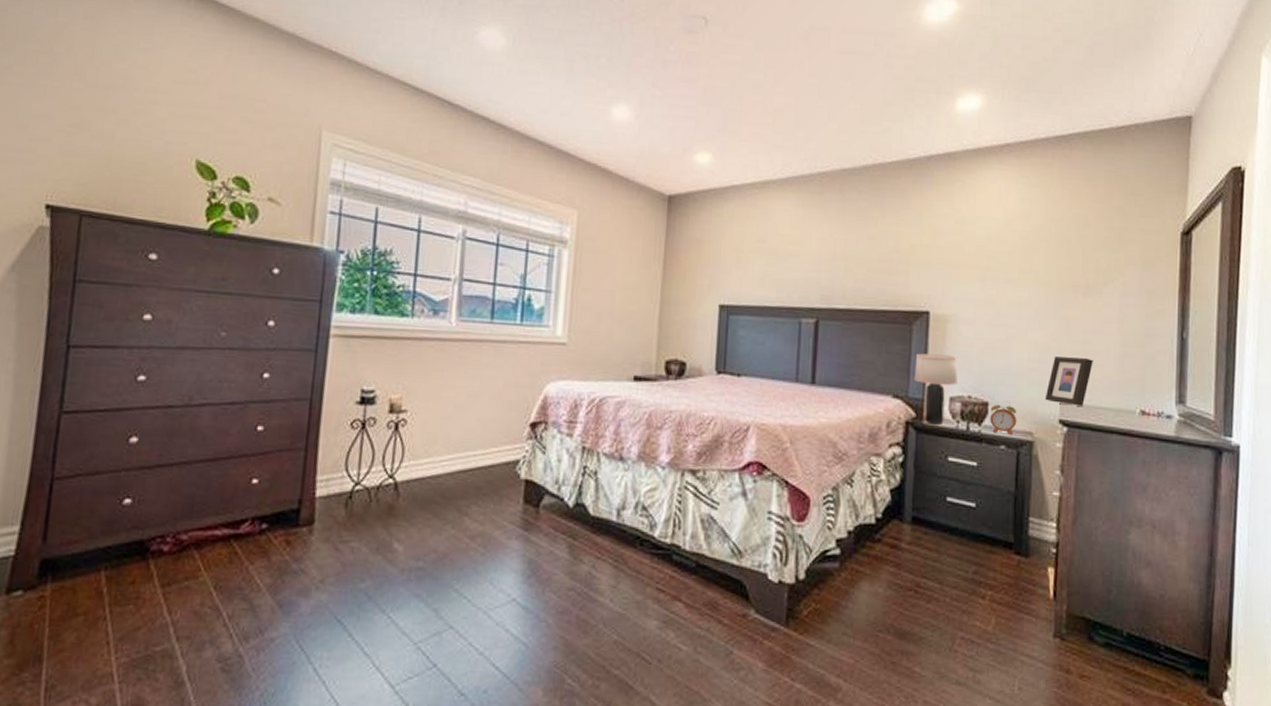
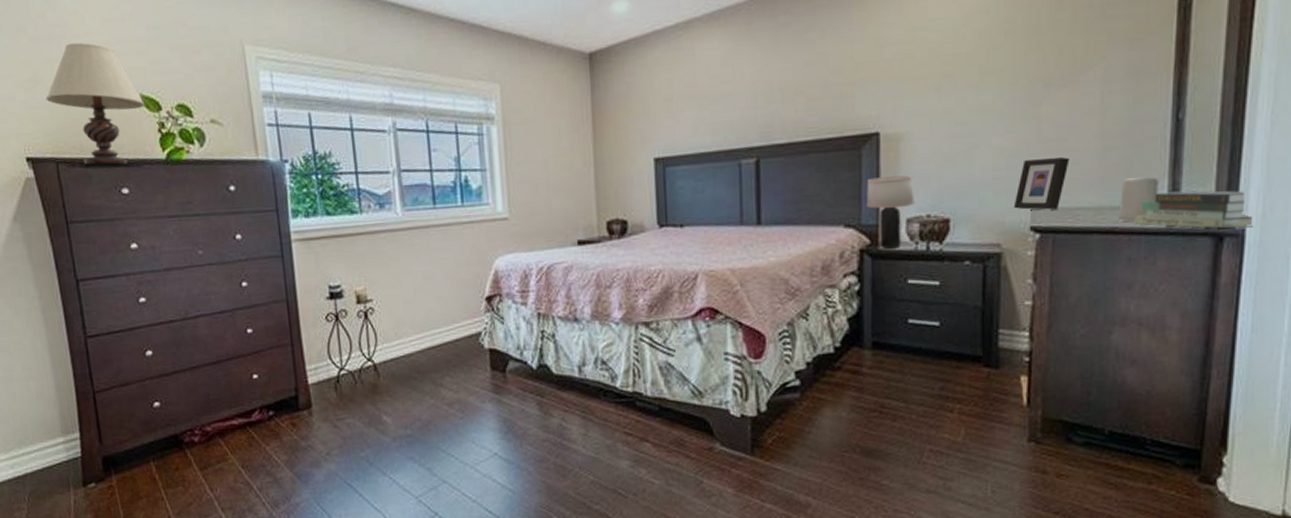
table lamp: none [87,96,199,235] -> present [45,42,146,170]
alarm clock: present [990,404,1017,435] -> none [952,218,983,249]
candle: none [1135,385,1168,427] -> present [1119,176,1159,222]
books: none [1148,403,1246,444] -> present [1134,190,1253,229]

